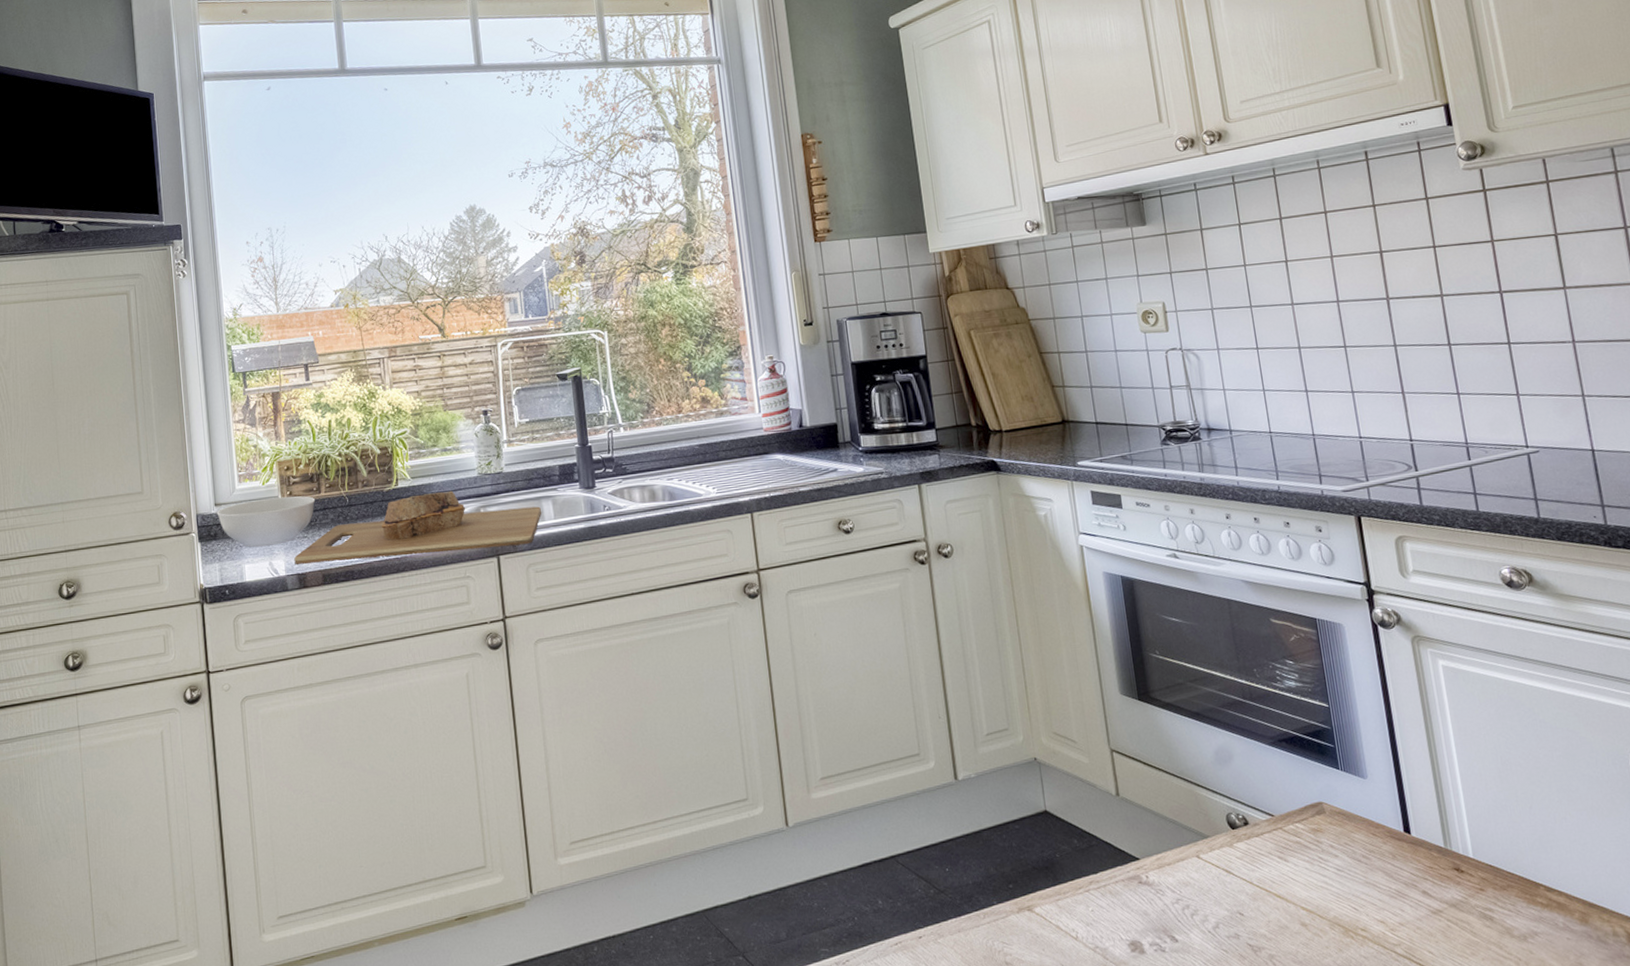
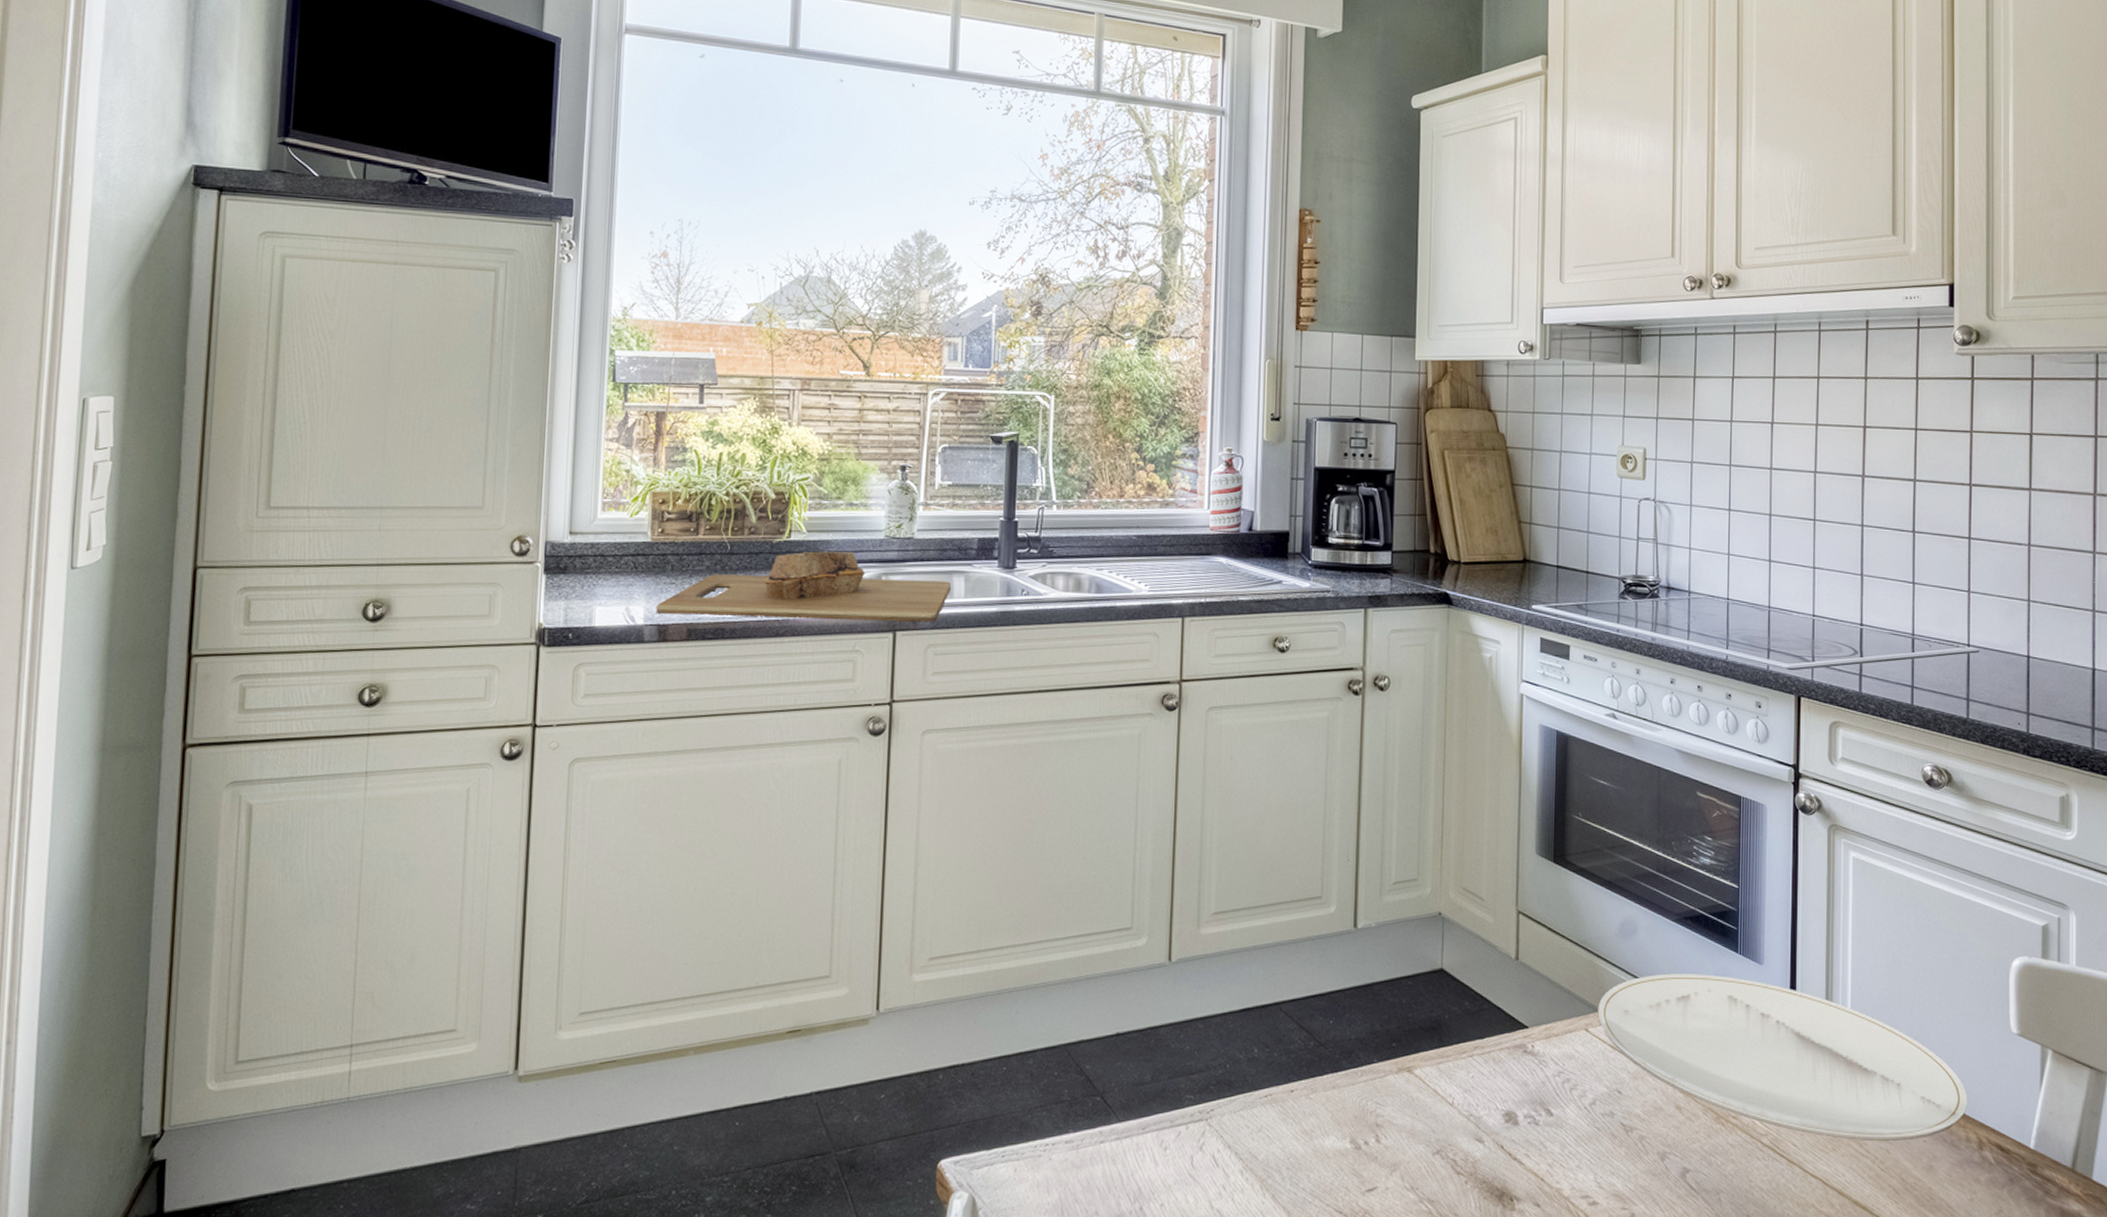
bowl: present [217,496,316,548] -> none [570,533,691,589]
plate: none [1205,792,1609,944] -> present [1597,973,1968,1142]

